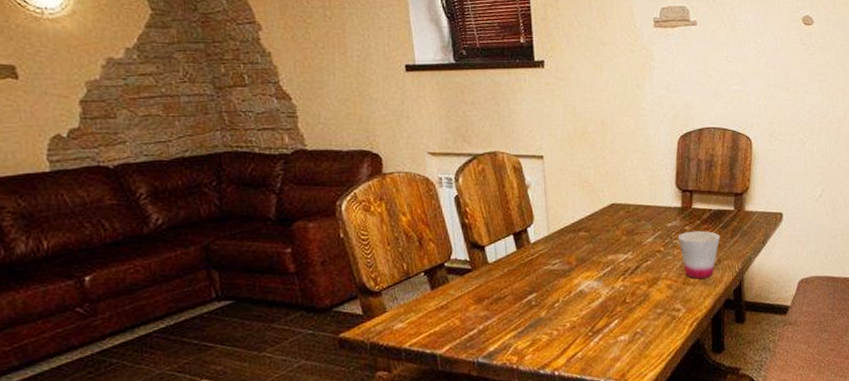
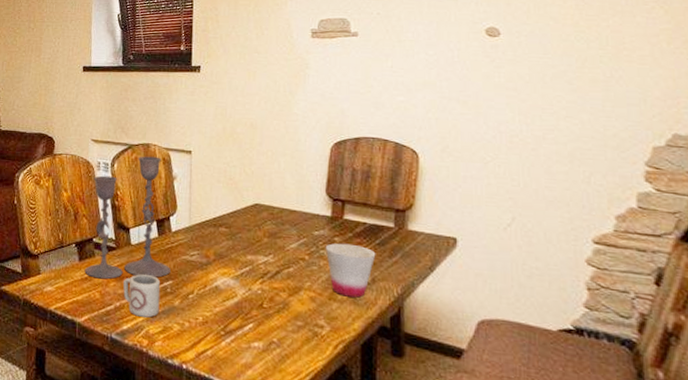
candlestick: none [436,165,533,305] -> present [84,156,171,279]
cup: none [485,291,526,335] -> present [123,274,161,318]

